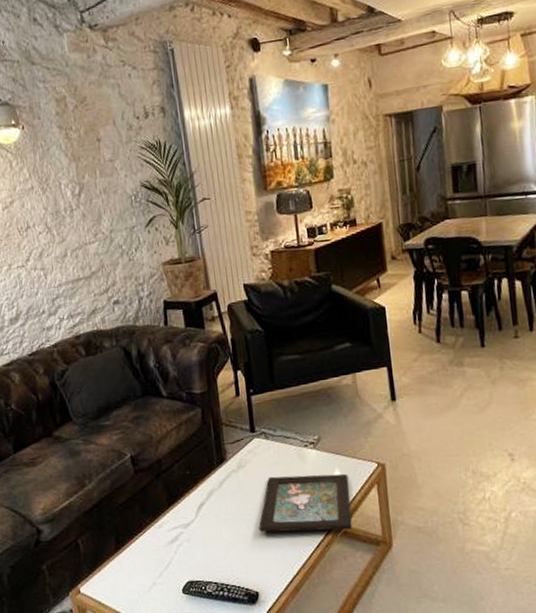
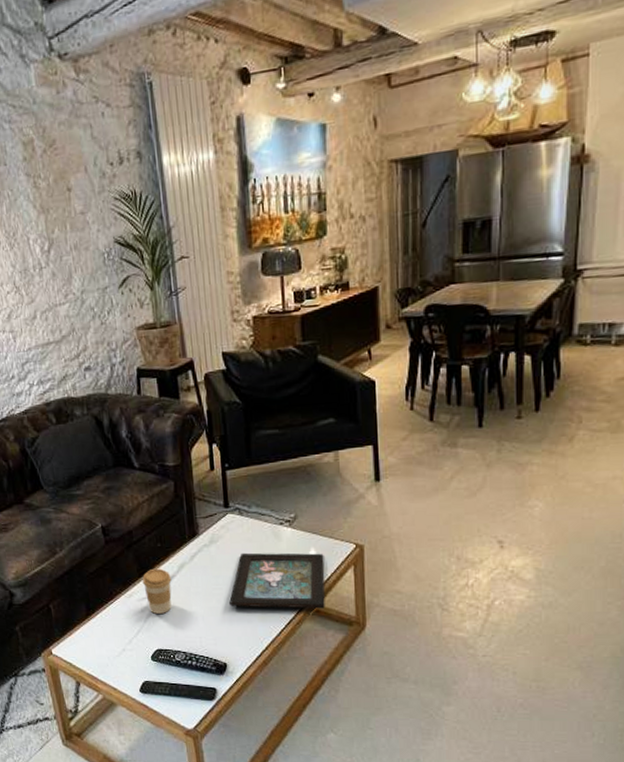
coffee cup: none [171,496,202,544] -> present [142,568,172,614]

